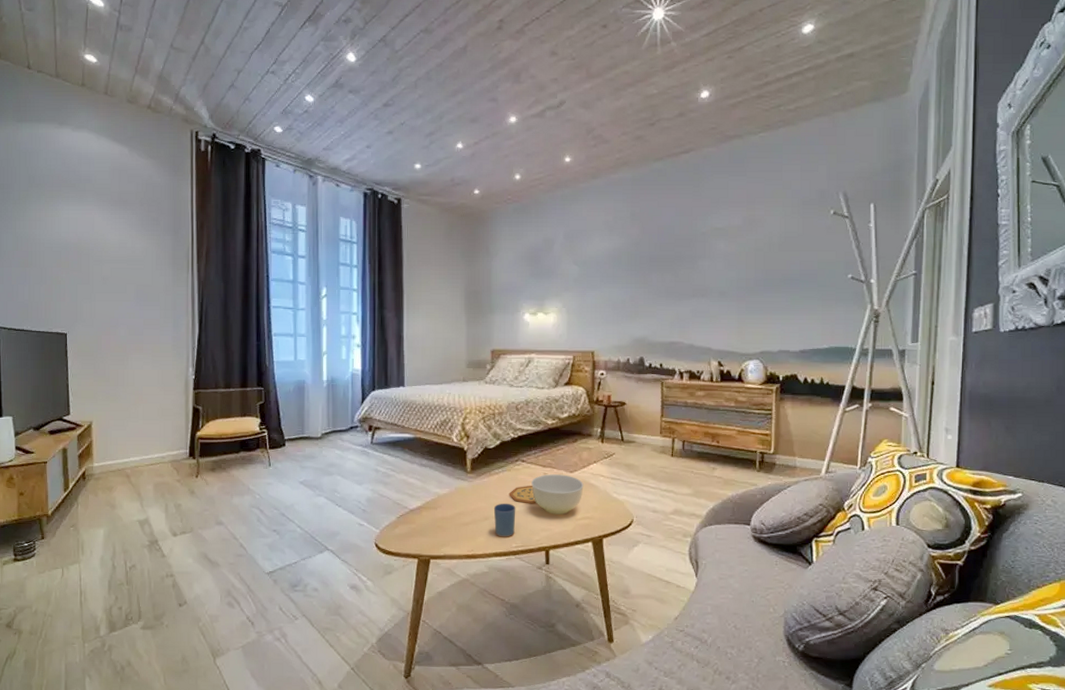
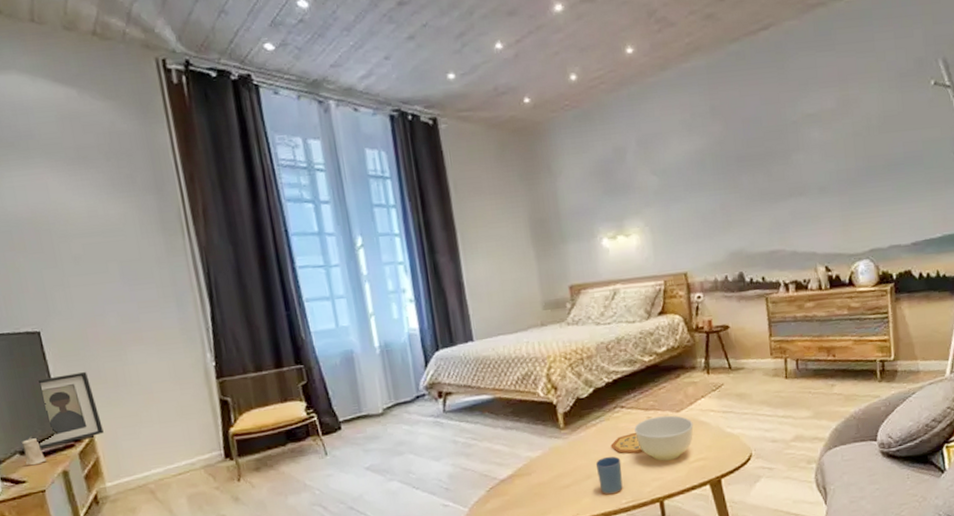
candle: none [36,416,52,440] -> present [22,436,46,466]
picture frame: none [45,370,100,428] -> present [32,372,104,449]

